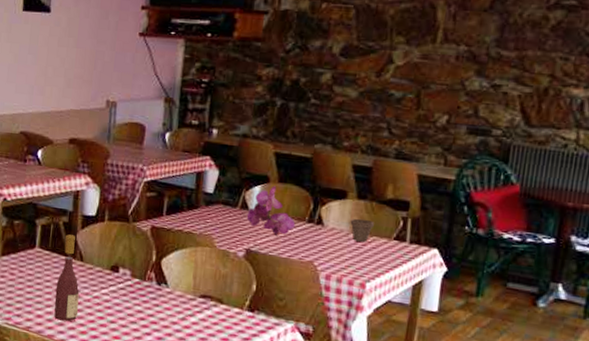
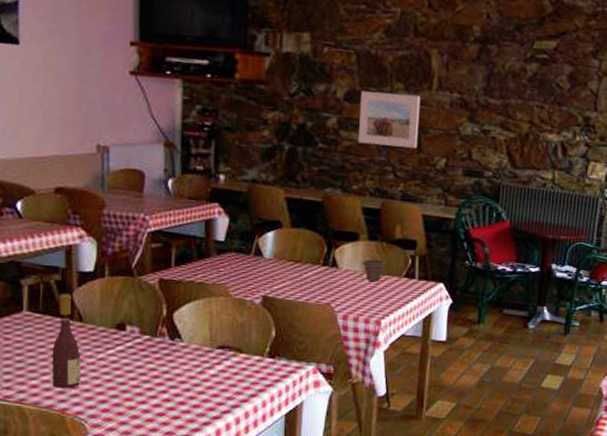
flower: present [246,186,296,235] -> none [261,231,311,280]
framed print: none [352,46,423,104] -> present [358,91,421,148]

